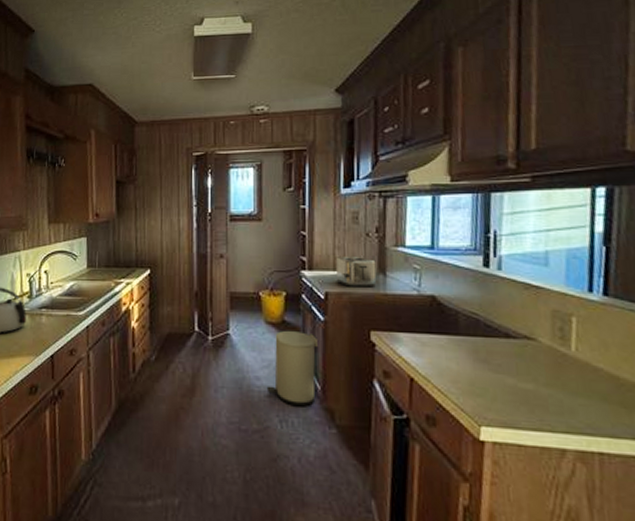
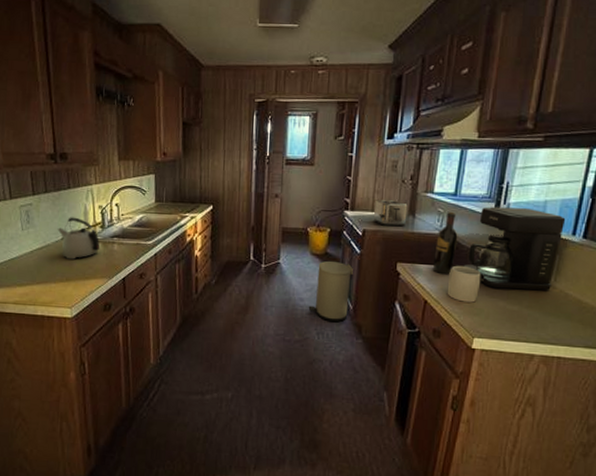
wine bottle: none [415,267,443,345] -> present [432,211,458,275]
mug: none [437,333,480,380] -> present [447,265,481,303]
coffee maker: none [453,260,577,364] -> present [463,207,566,291]

